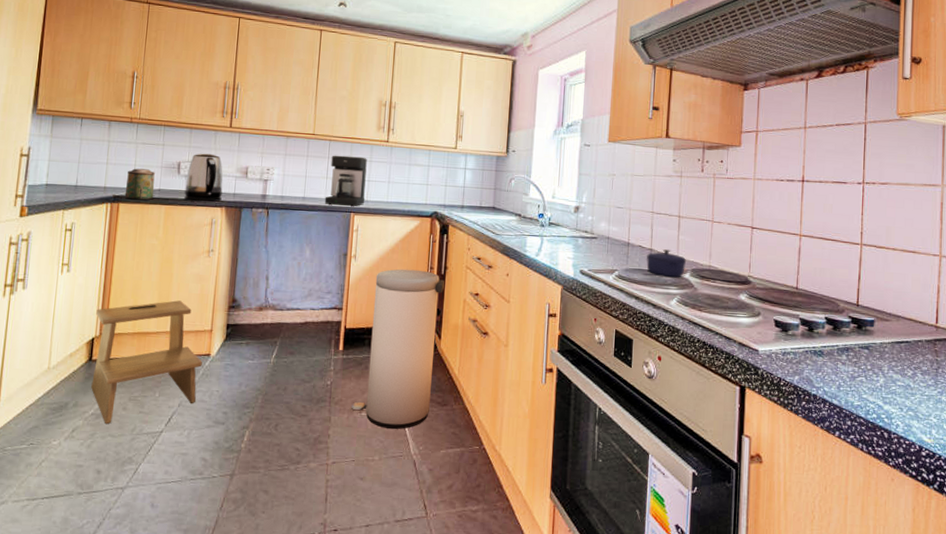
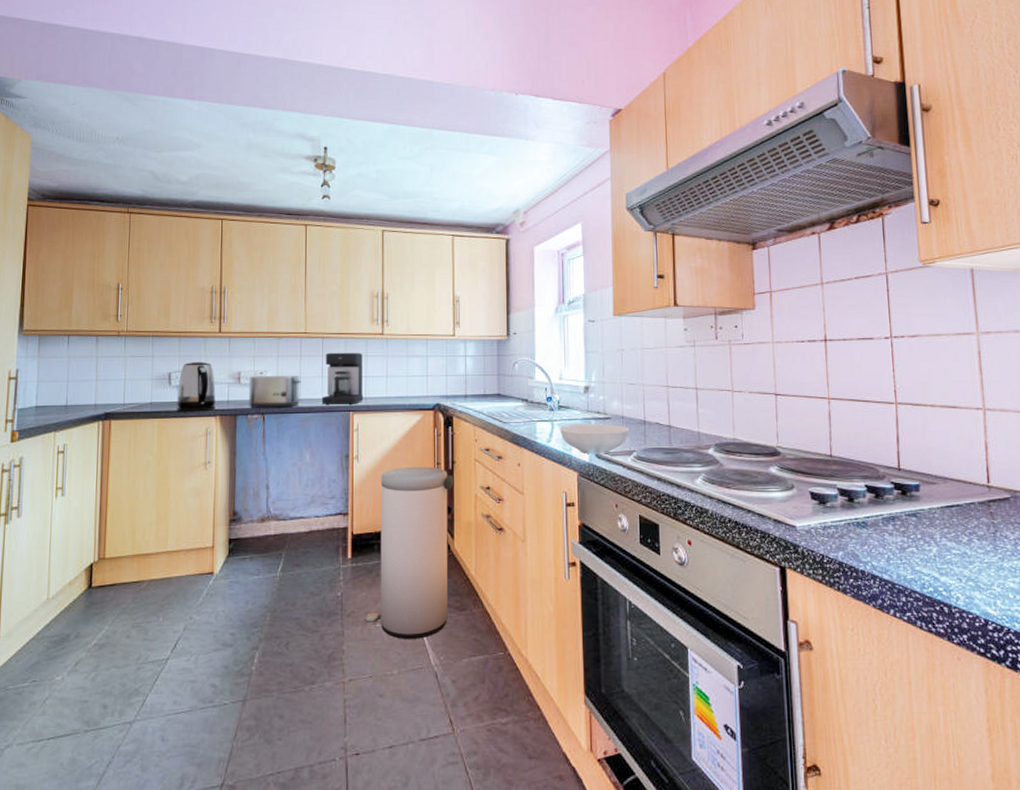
step stool: present [91,300,203,424] -> none [92,518,206,654]
canister: present [124,168,155,200] -> none [116,383,146,416]
toaster: none [254,172,306,204] -> present [248,376,301,408]
bowl: none [547,240,614,271] -> present [559,423,630,455]
cooking pot: present [646,248,687,278] -> none [665,424,709,455]

